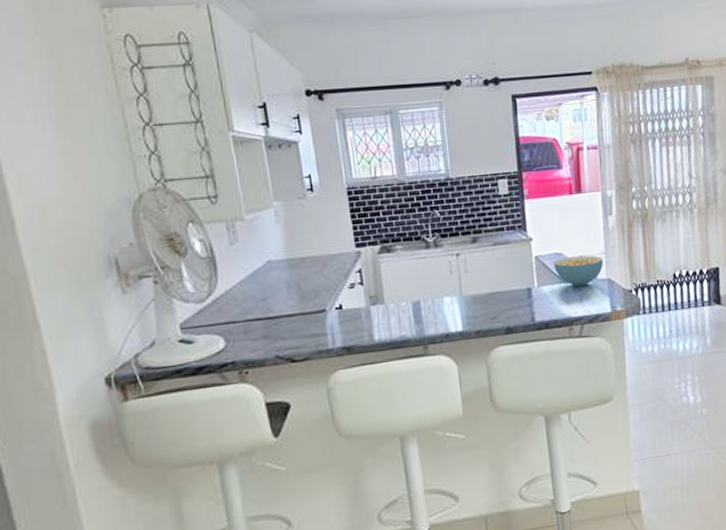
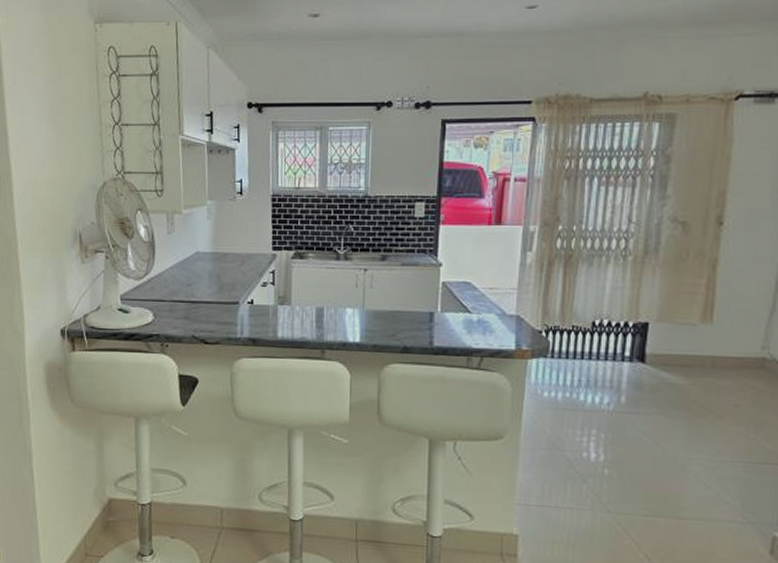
cereal bowl: present [553,255,604,287] -> none [460,287,515,319]

